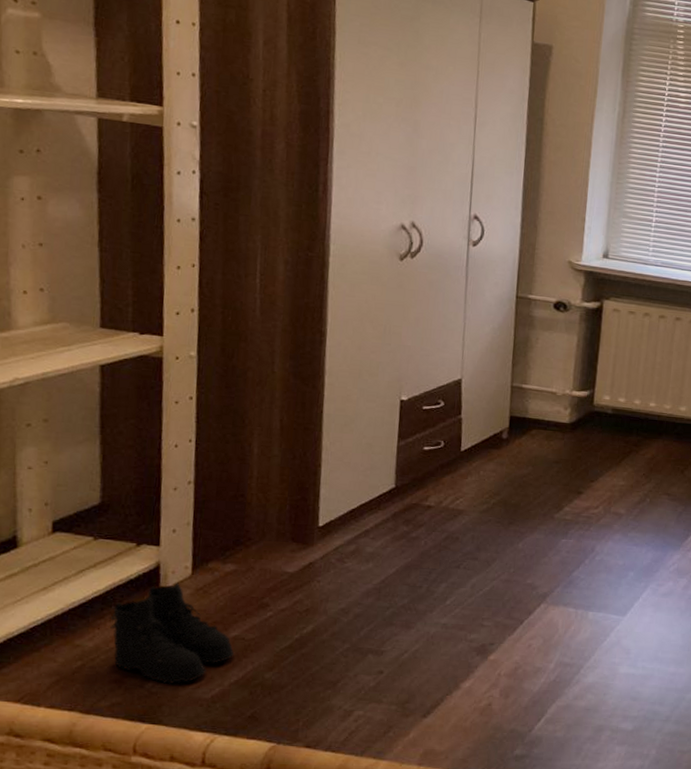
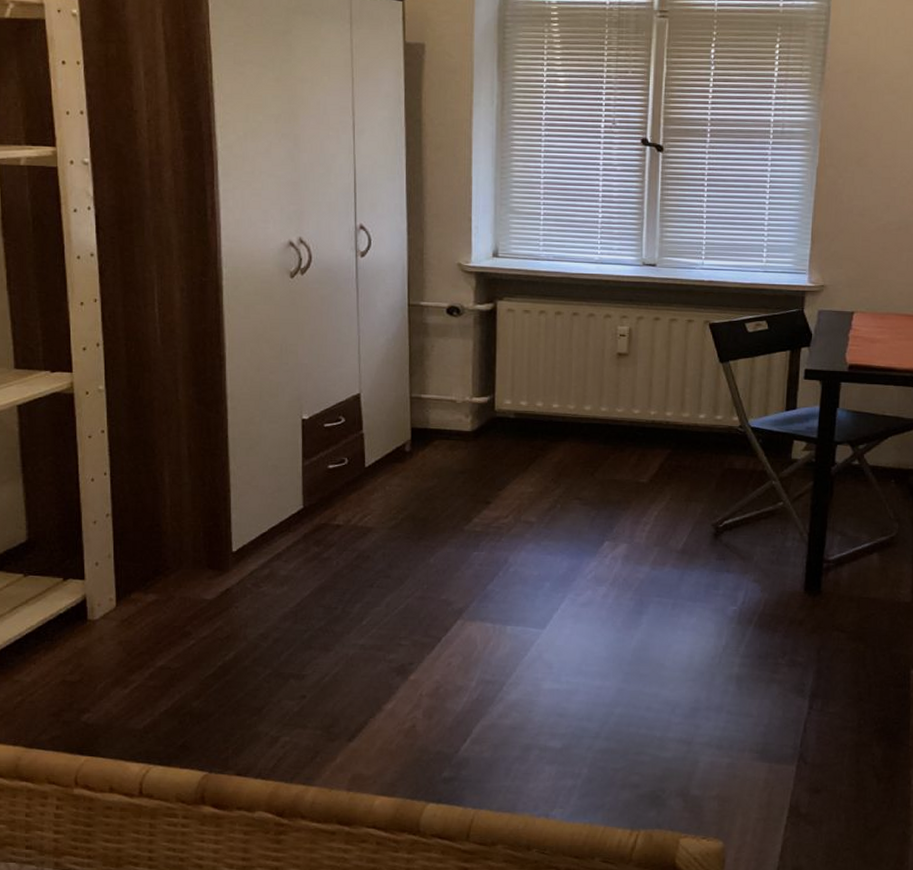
boots: present [110,582,234,684] -> none [45,615,161,716]

